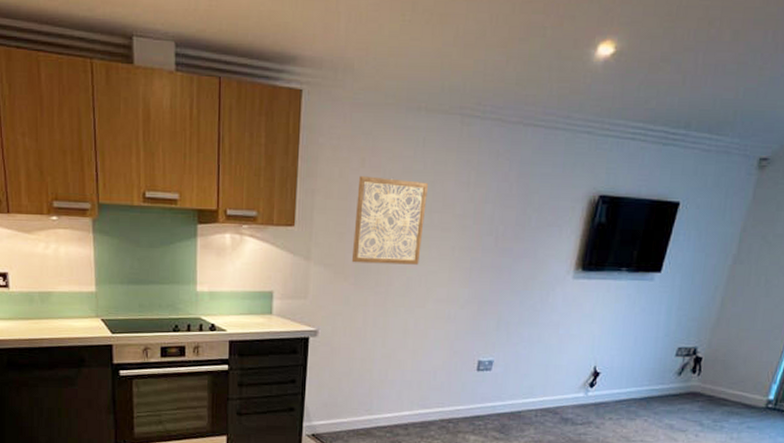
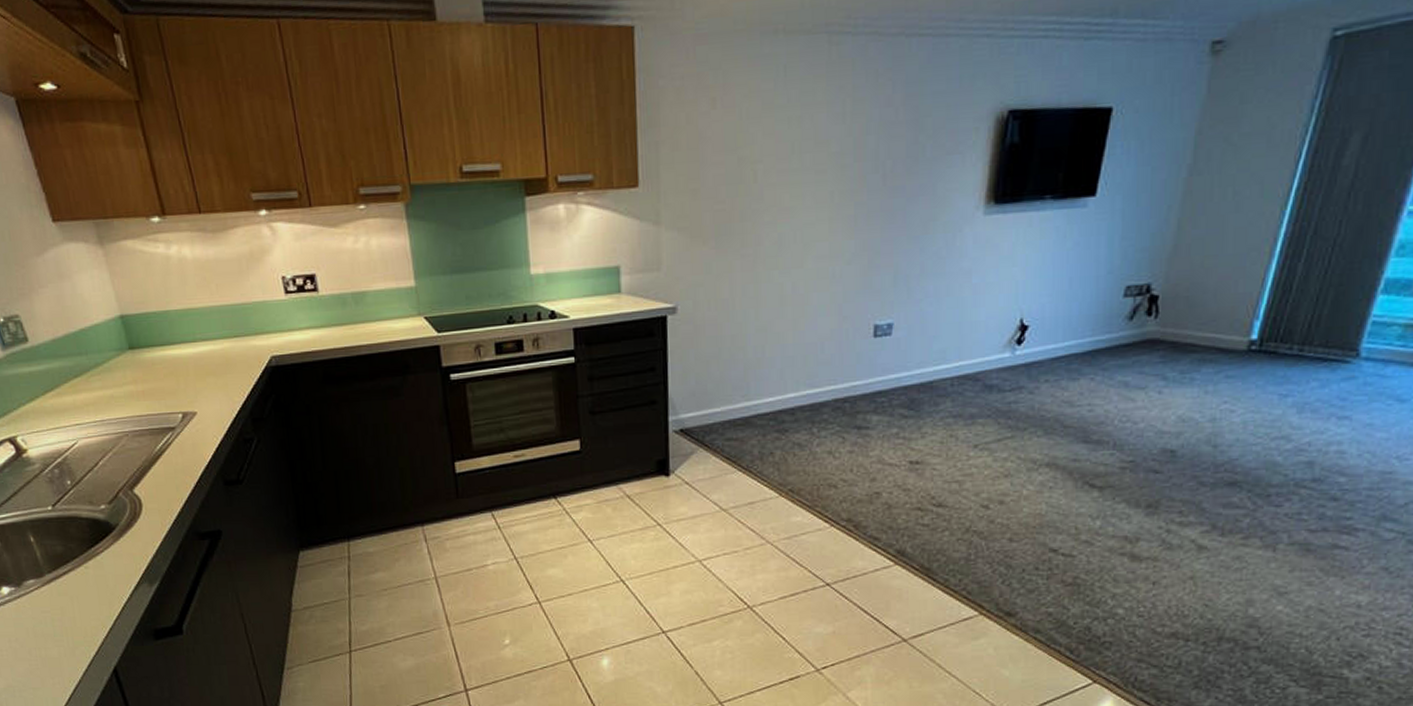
wall art: present [351,176,428,265] -> none [709,116,795,223]

